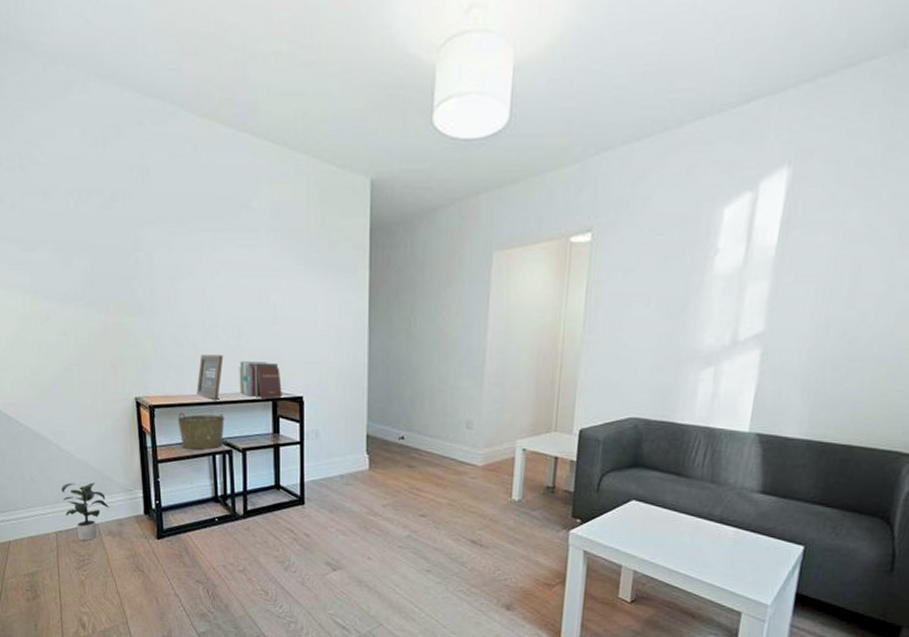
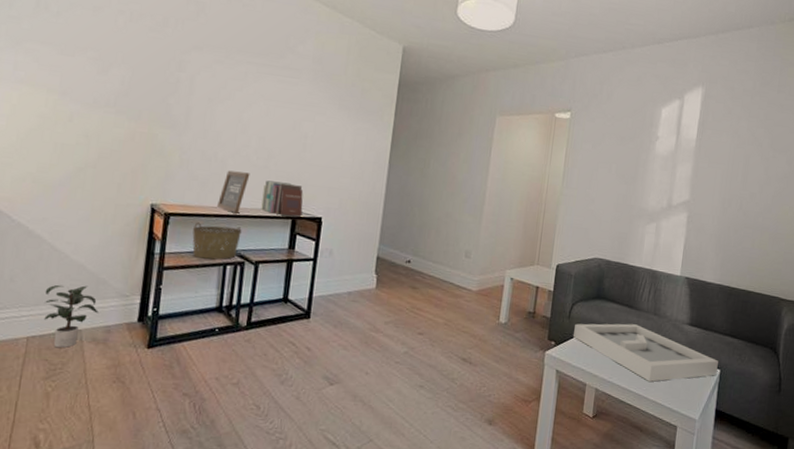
decorative tray: none [603,495,802,563] -> present [572,323,718,383]

